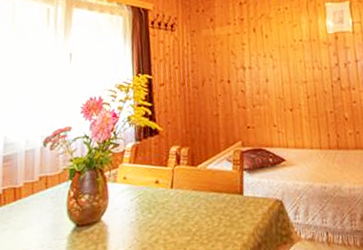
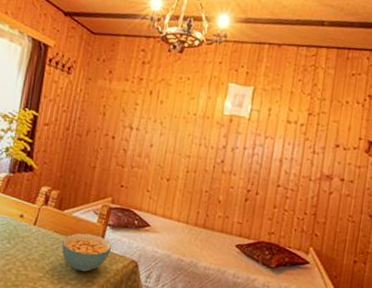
cereal bowl: none [202,183,253,225] -> present [61,233,112,272]

